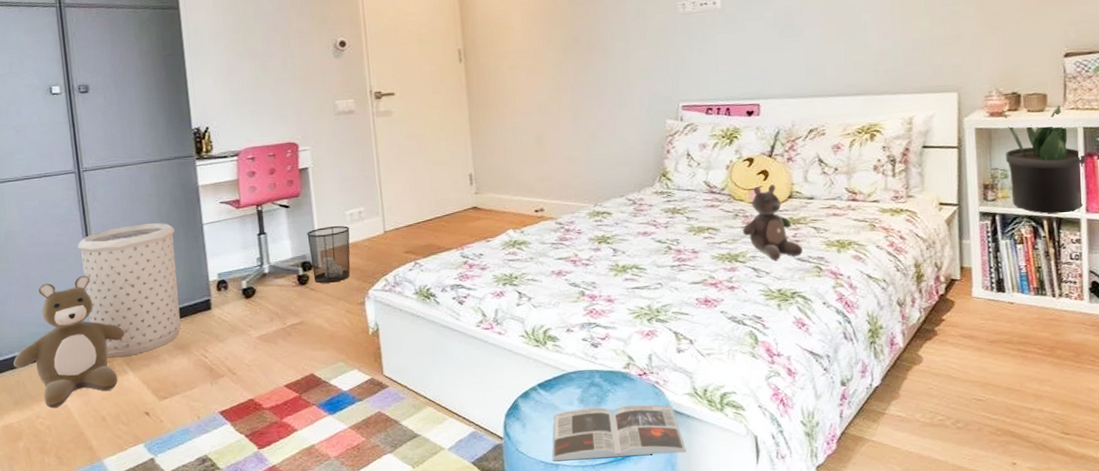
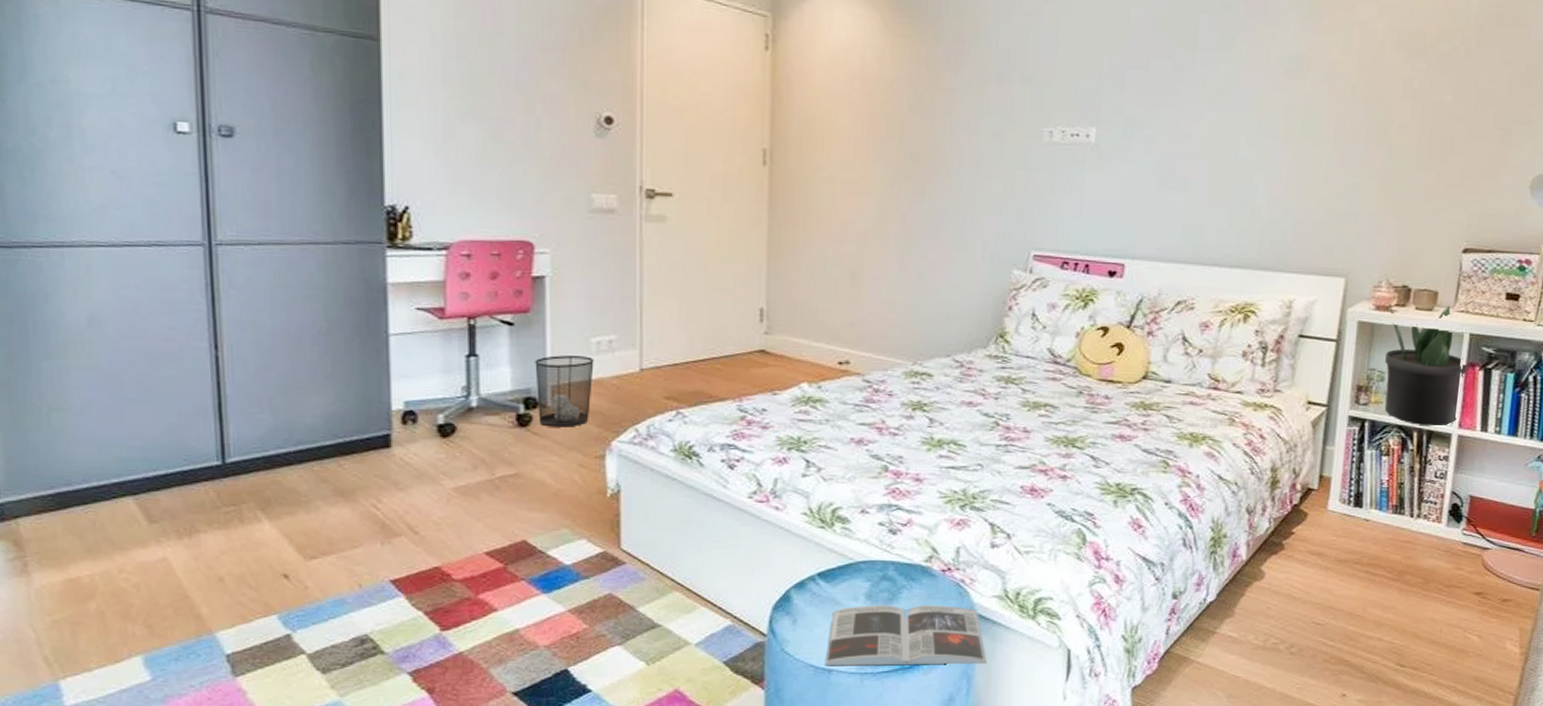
teddy bear: present [13,275,125,409] -> none [88,386,261,561]
laundry basket: present [77,223,181,358] -> none [199,325,347,500]
stuffed animal: present [742,184,803,260] -> none [1085,360,1151,450]

